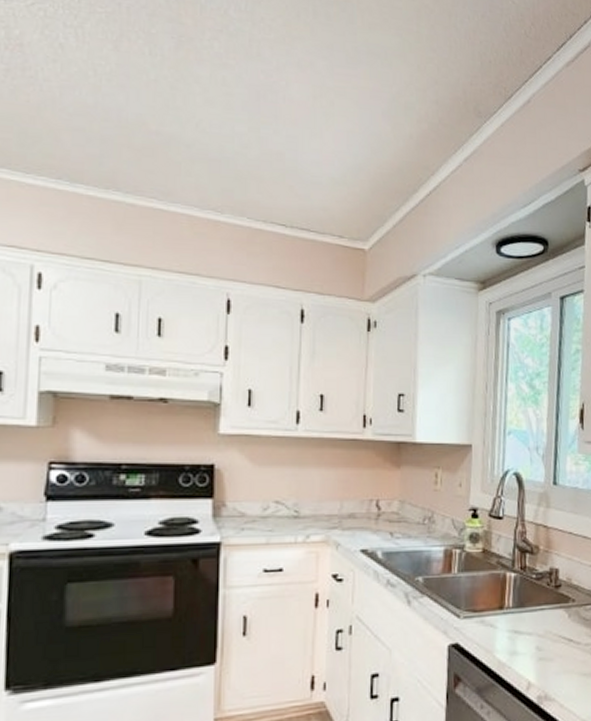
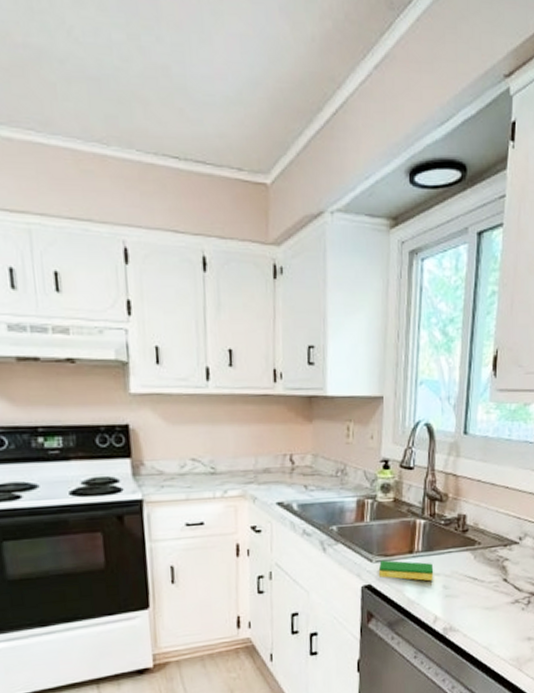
dish sponge: none [466,616,526,642] -> present [378,560,434,581]

